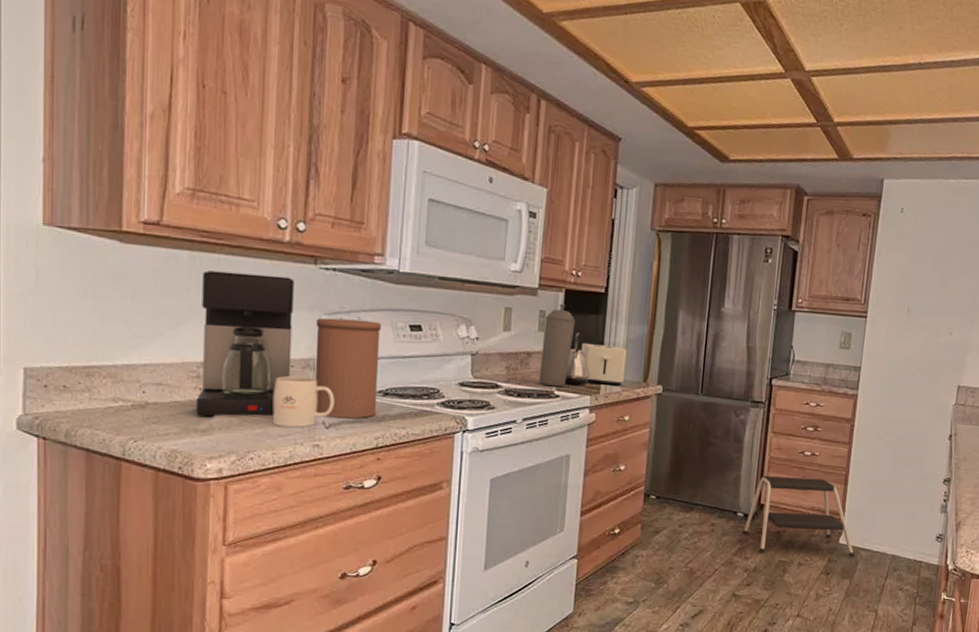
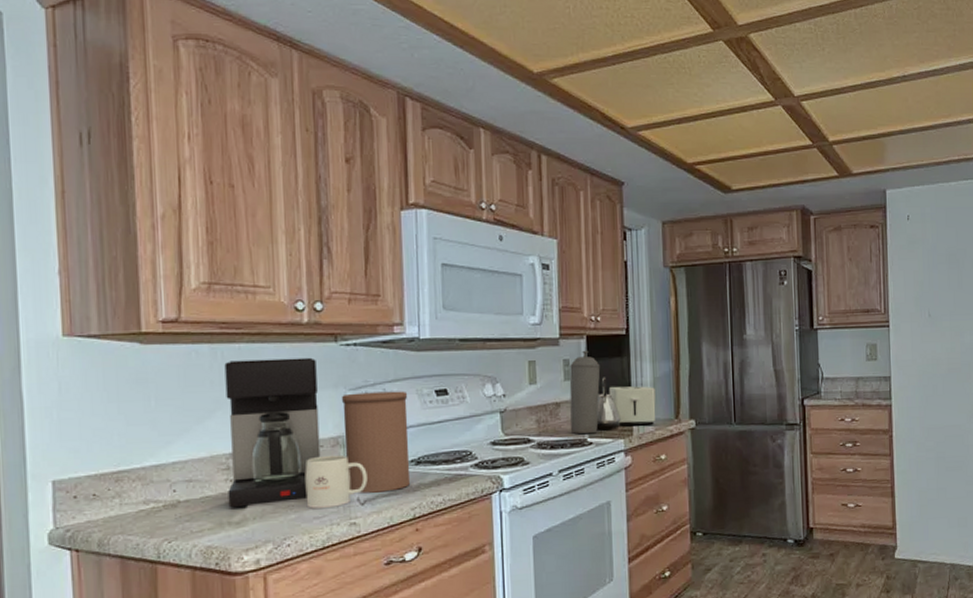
step stool: present [742,476,855,557] -> none [795,494,913,579]

